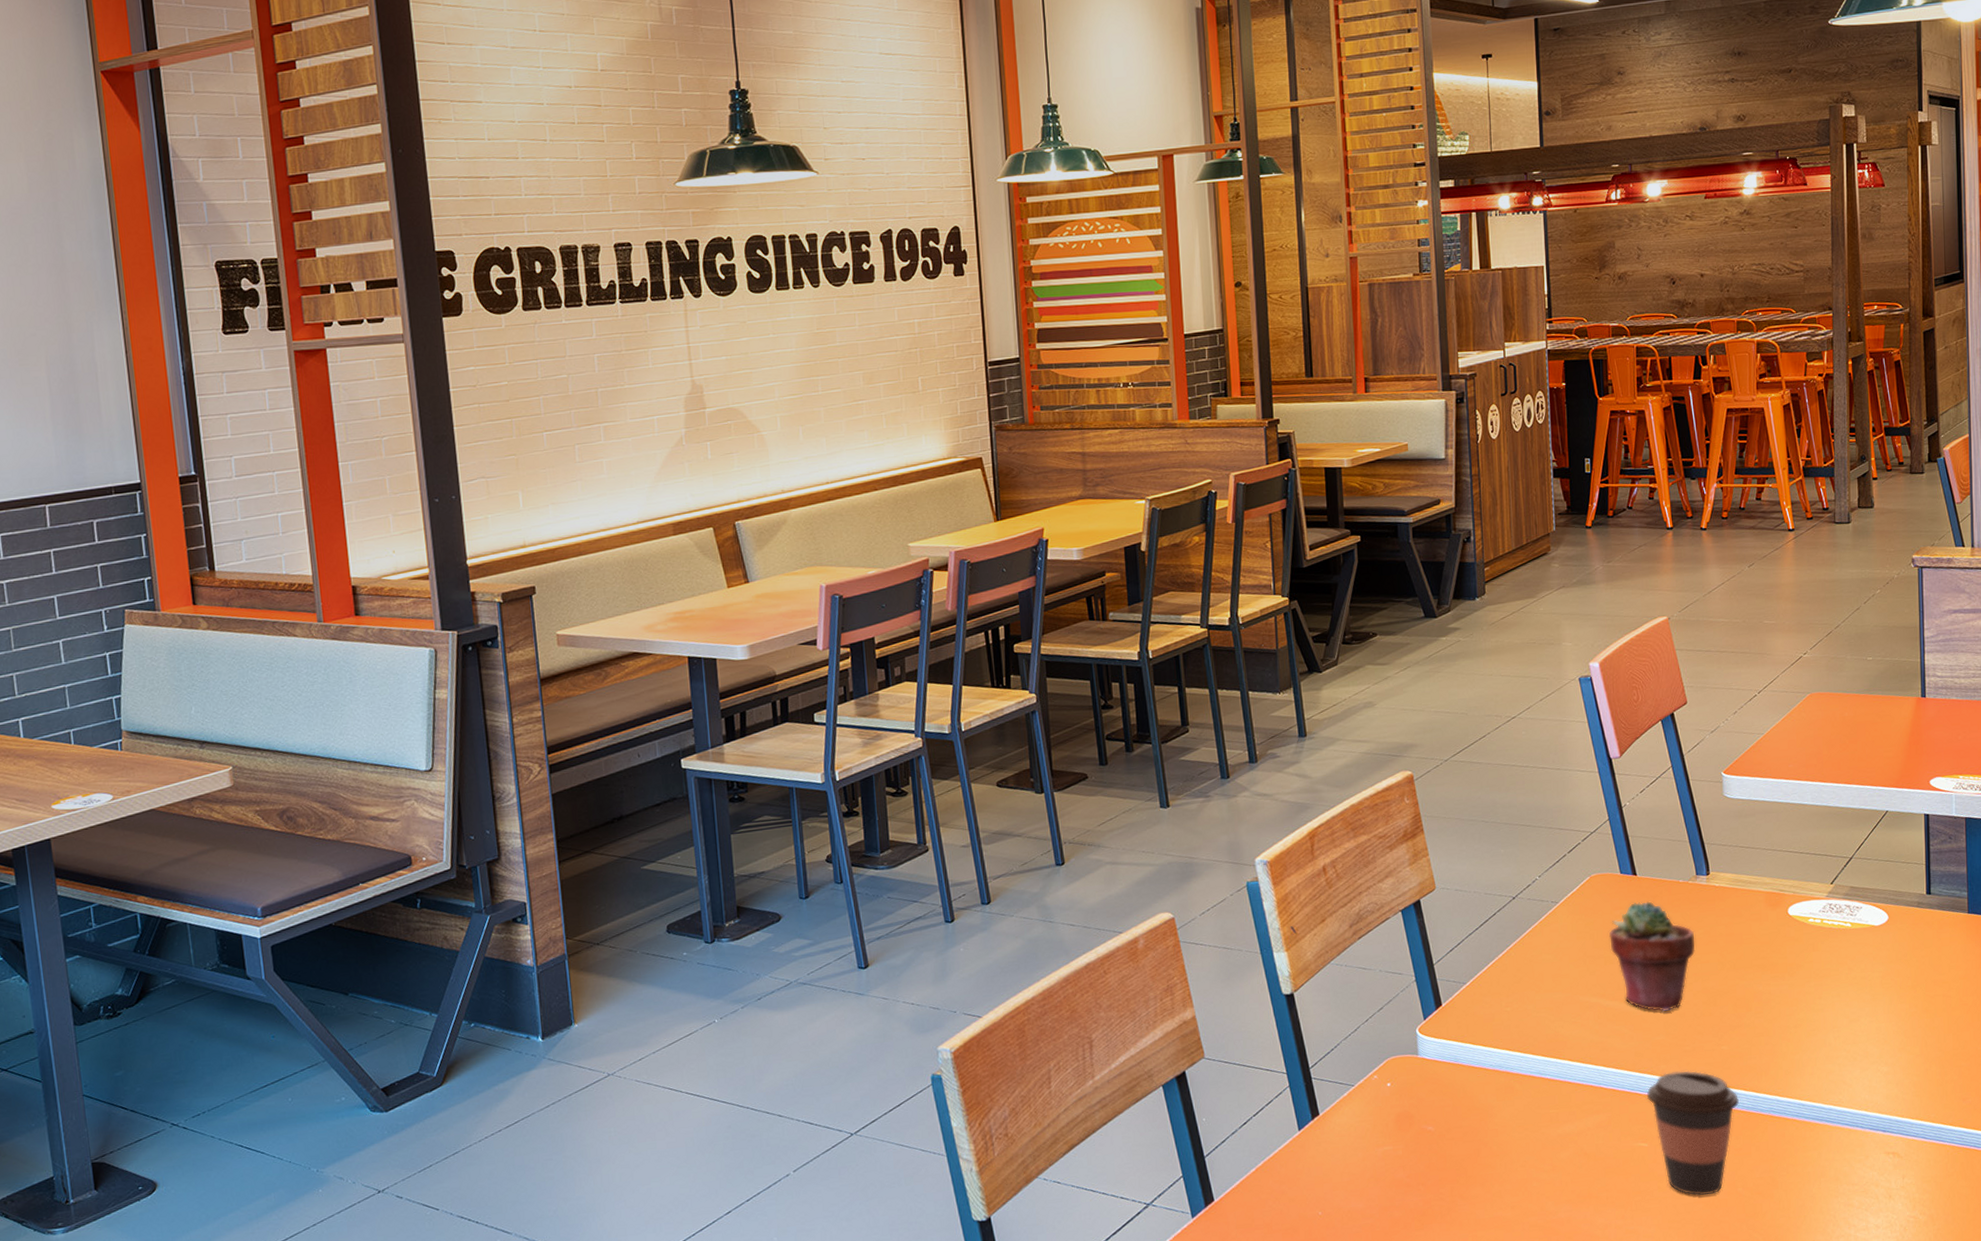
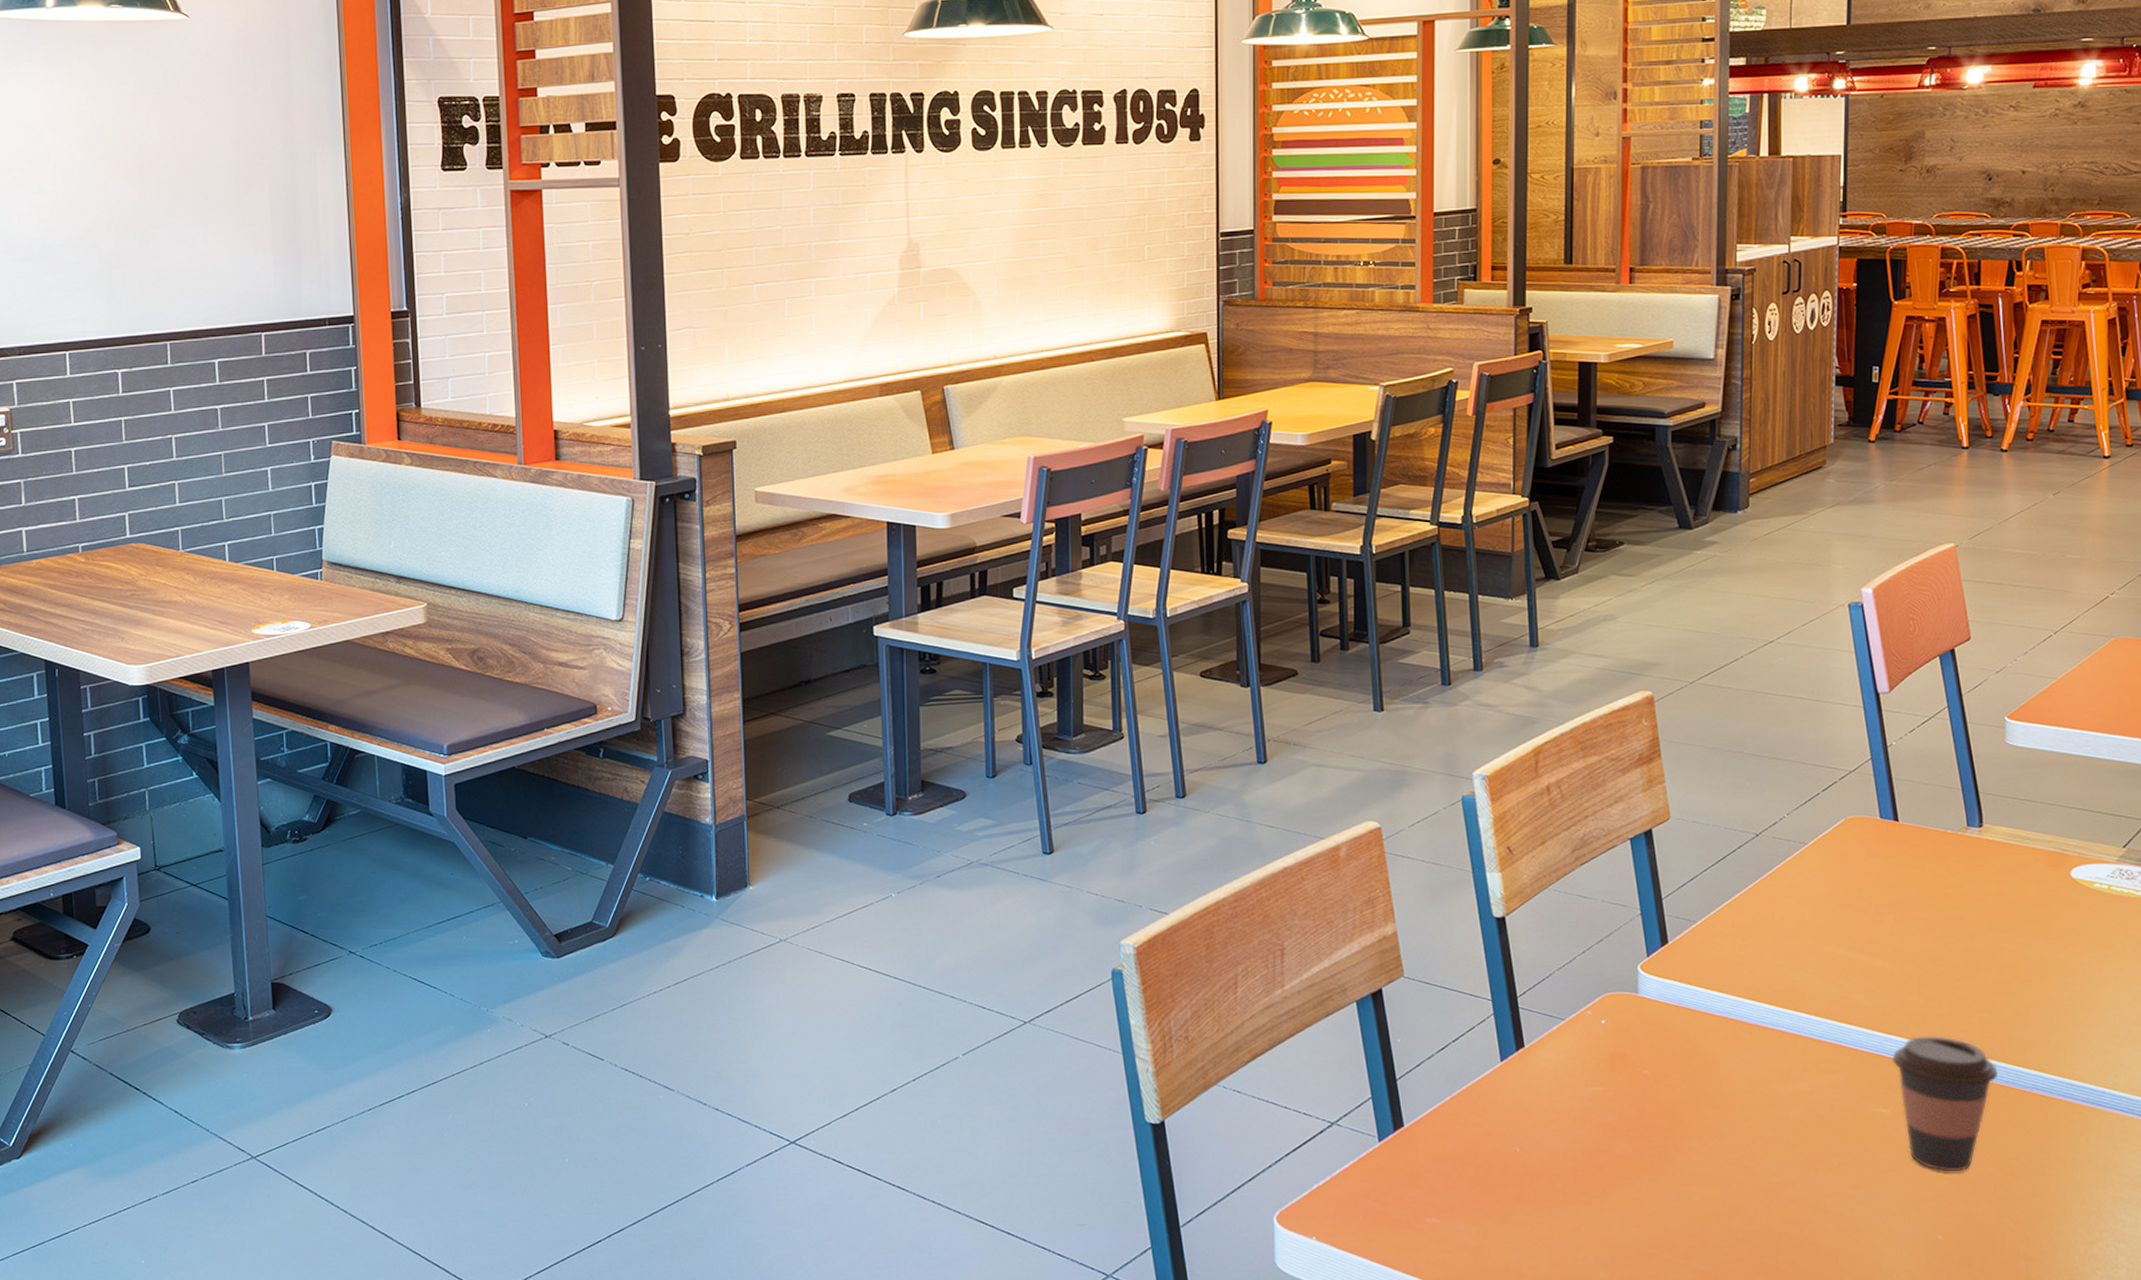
potted succulent: present [1608,901,1696,1012] -> none [1861,850,1961,971]

